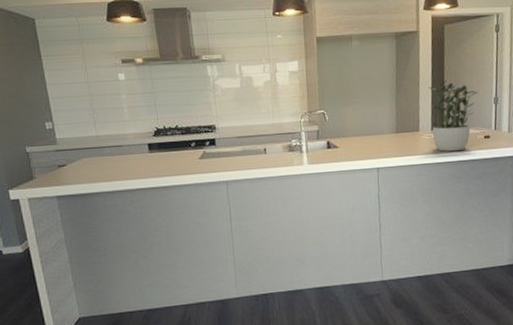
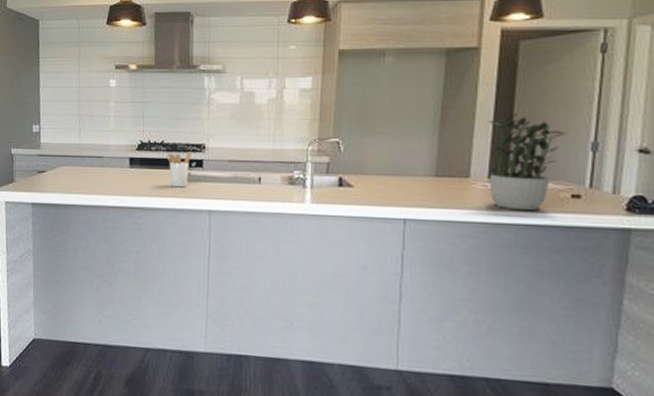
utensil holder: none [182,133,205,165] -> present [166,152,192,188]

